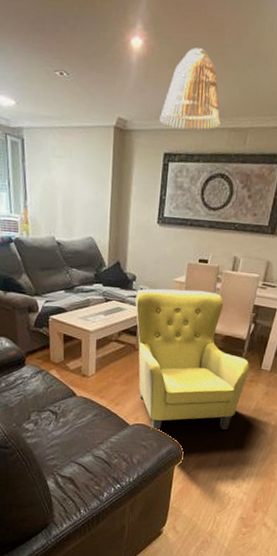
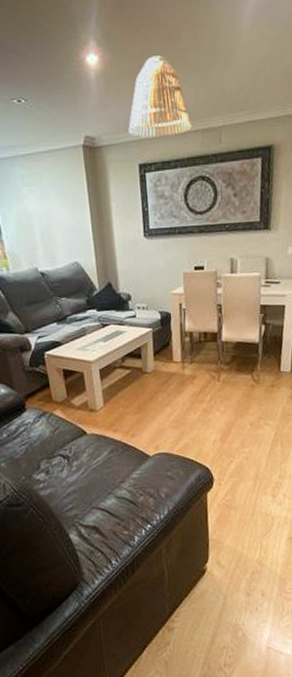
armchair: present [135,288,251,430] -> none [134,298,270,458]

